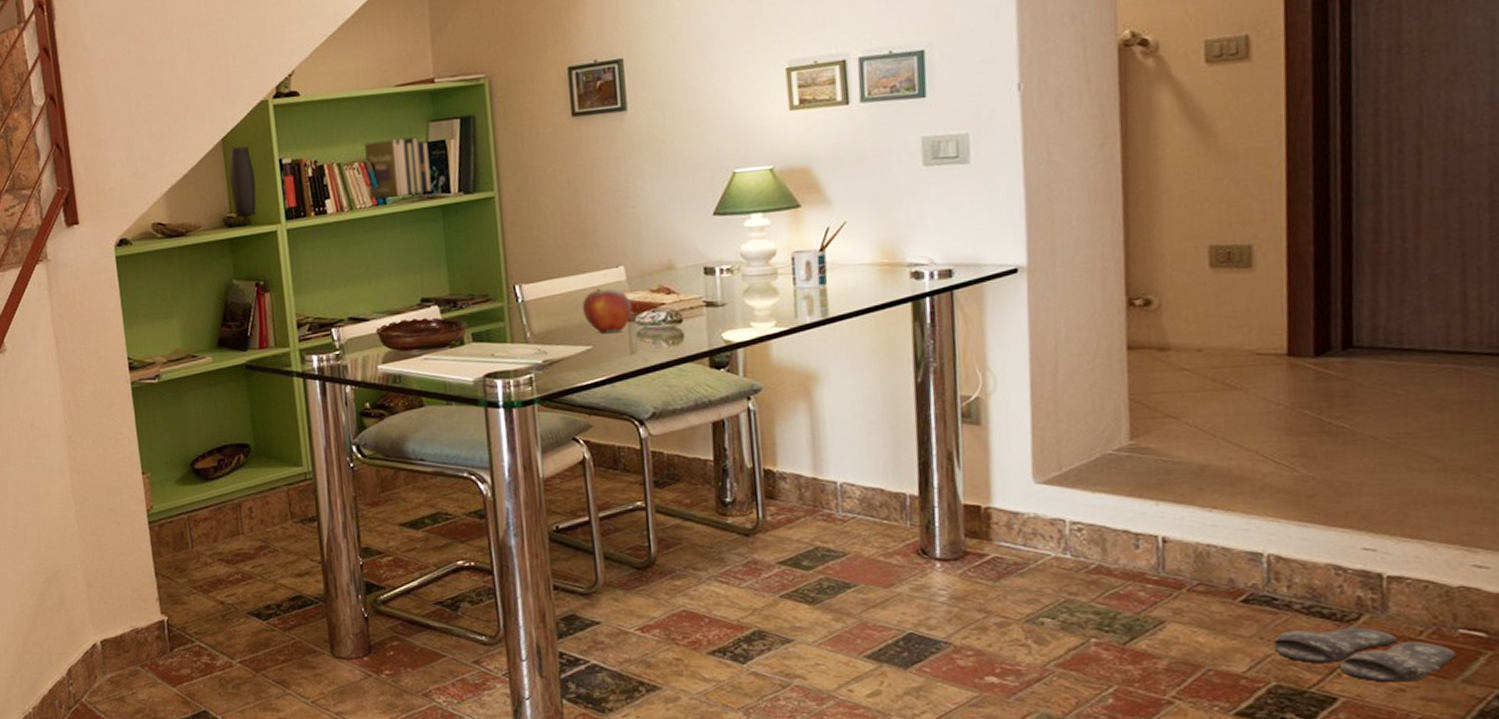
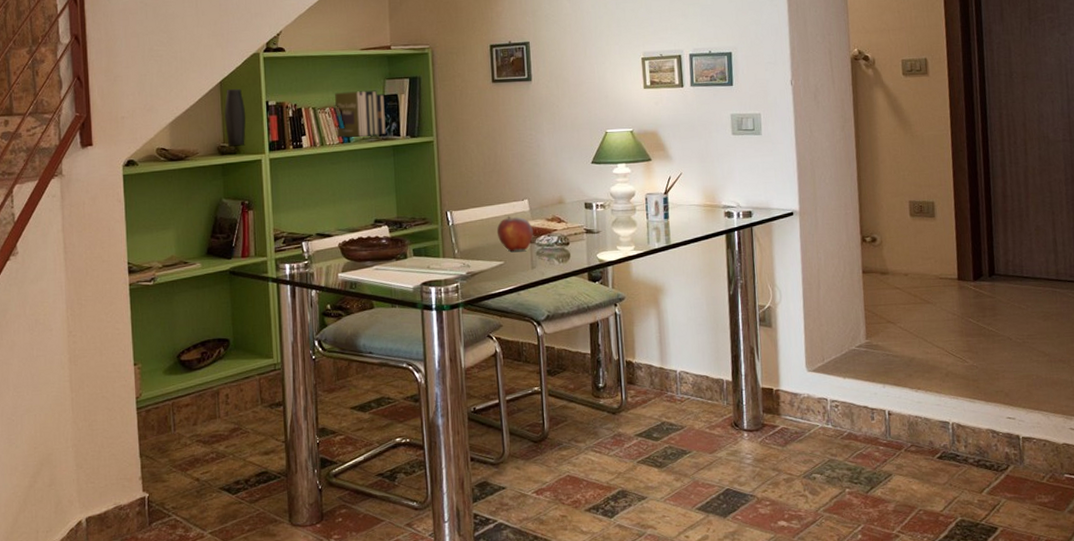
slippers: present [1274,627,1456,682] -> none [959,474,1064,515]

